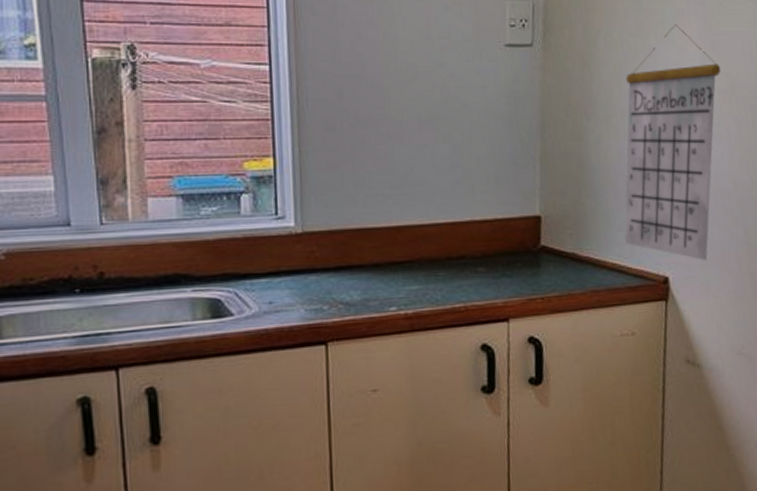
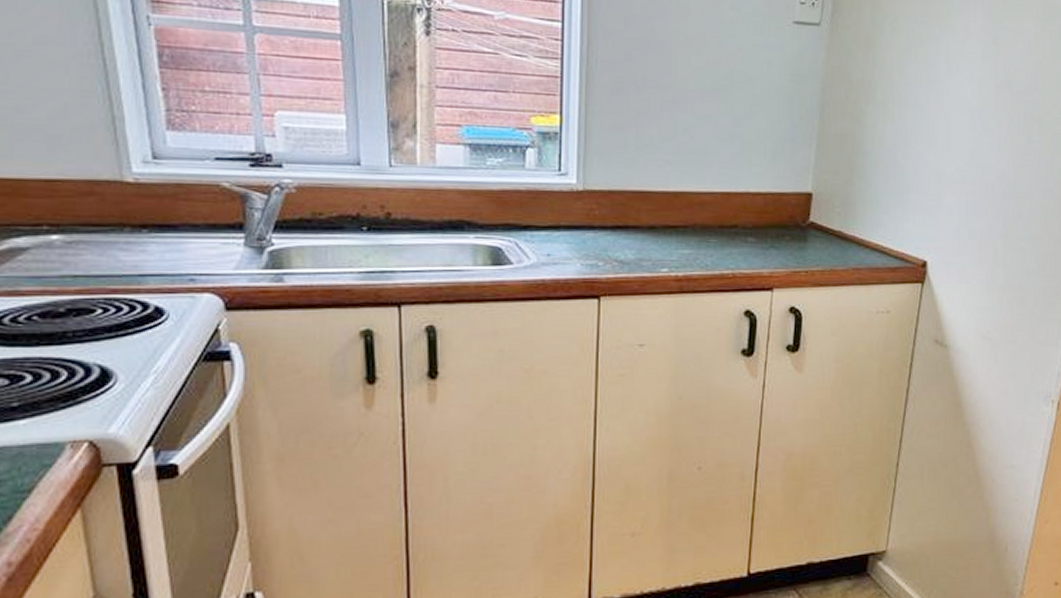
calendar: present [624,23,721,260] -> none [889,14,1000,248]

